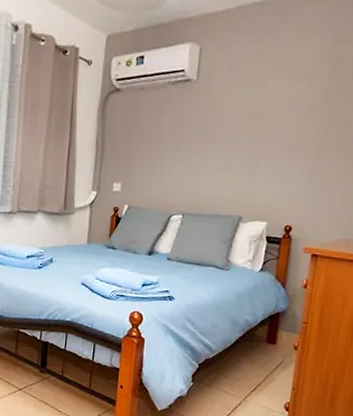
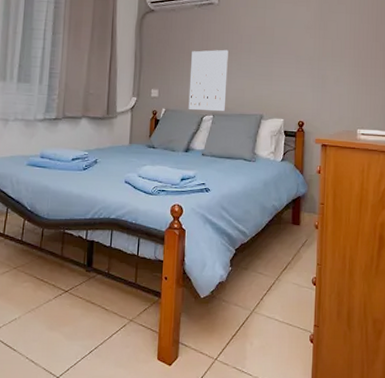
wall art: none [154,137,205,211] -> present [188,49,228,112]

